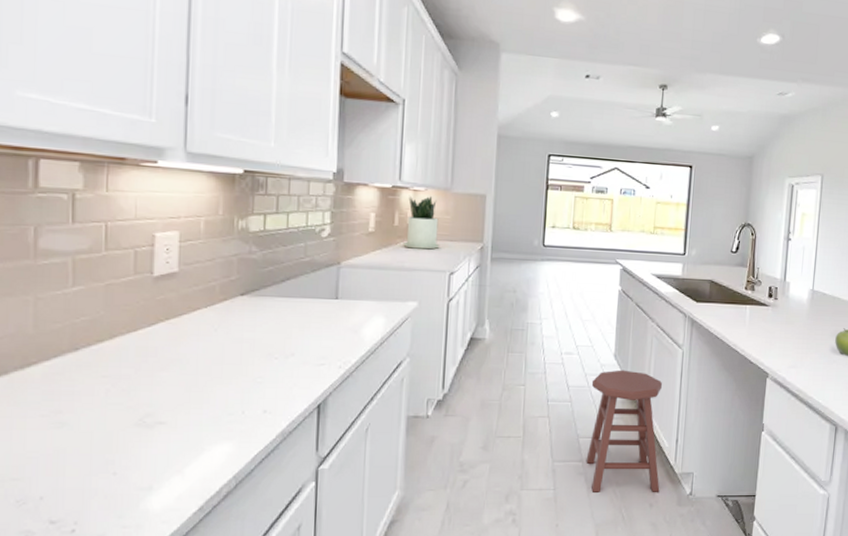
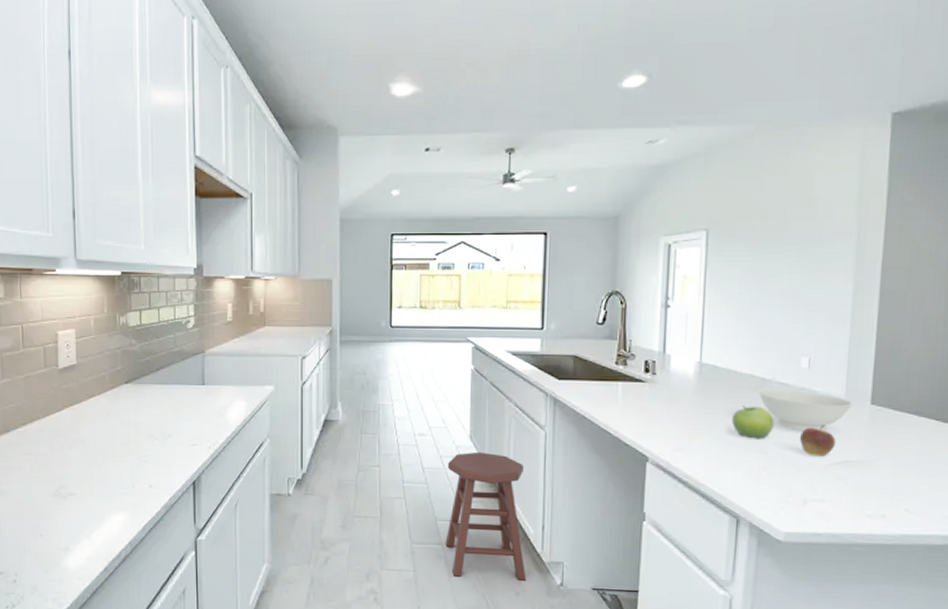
planter: present [403,196,440,250] -> none [258,284,291,336]

